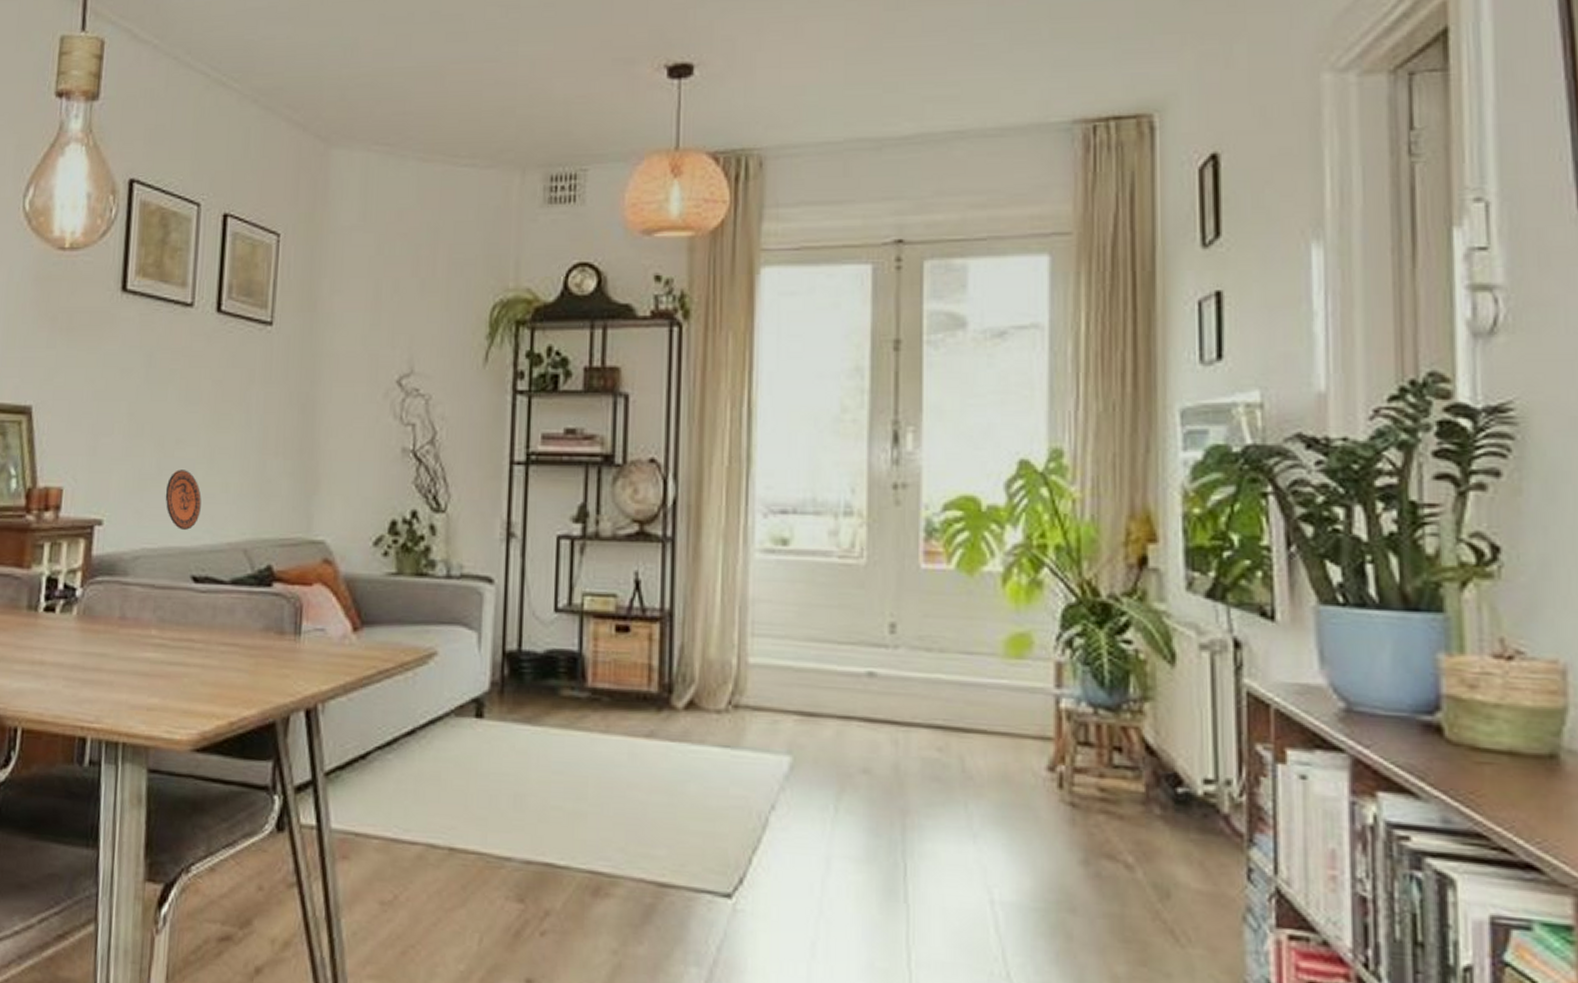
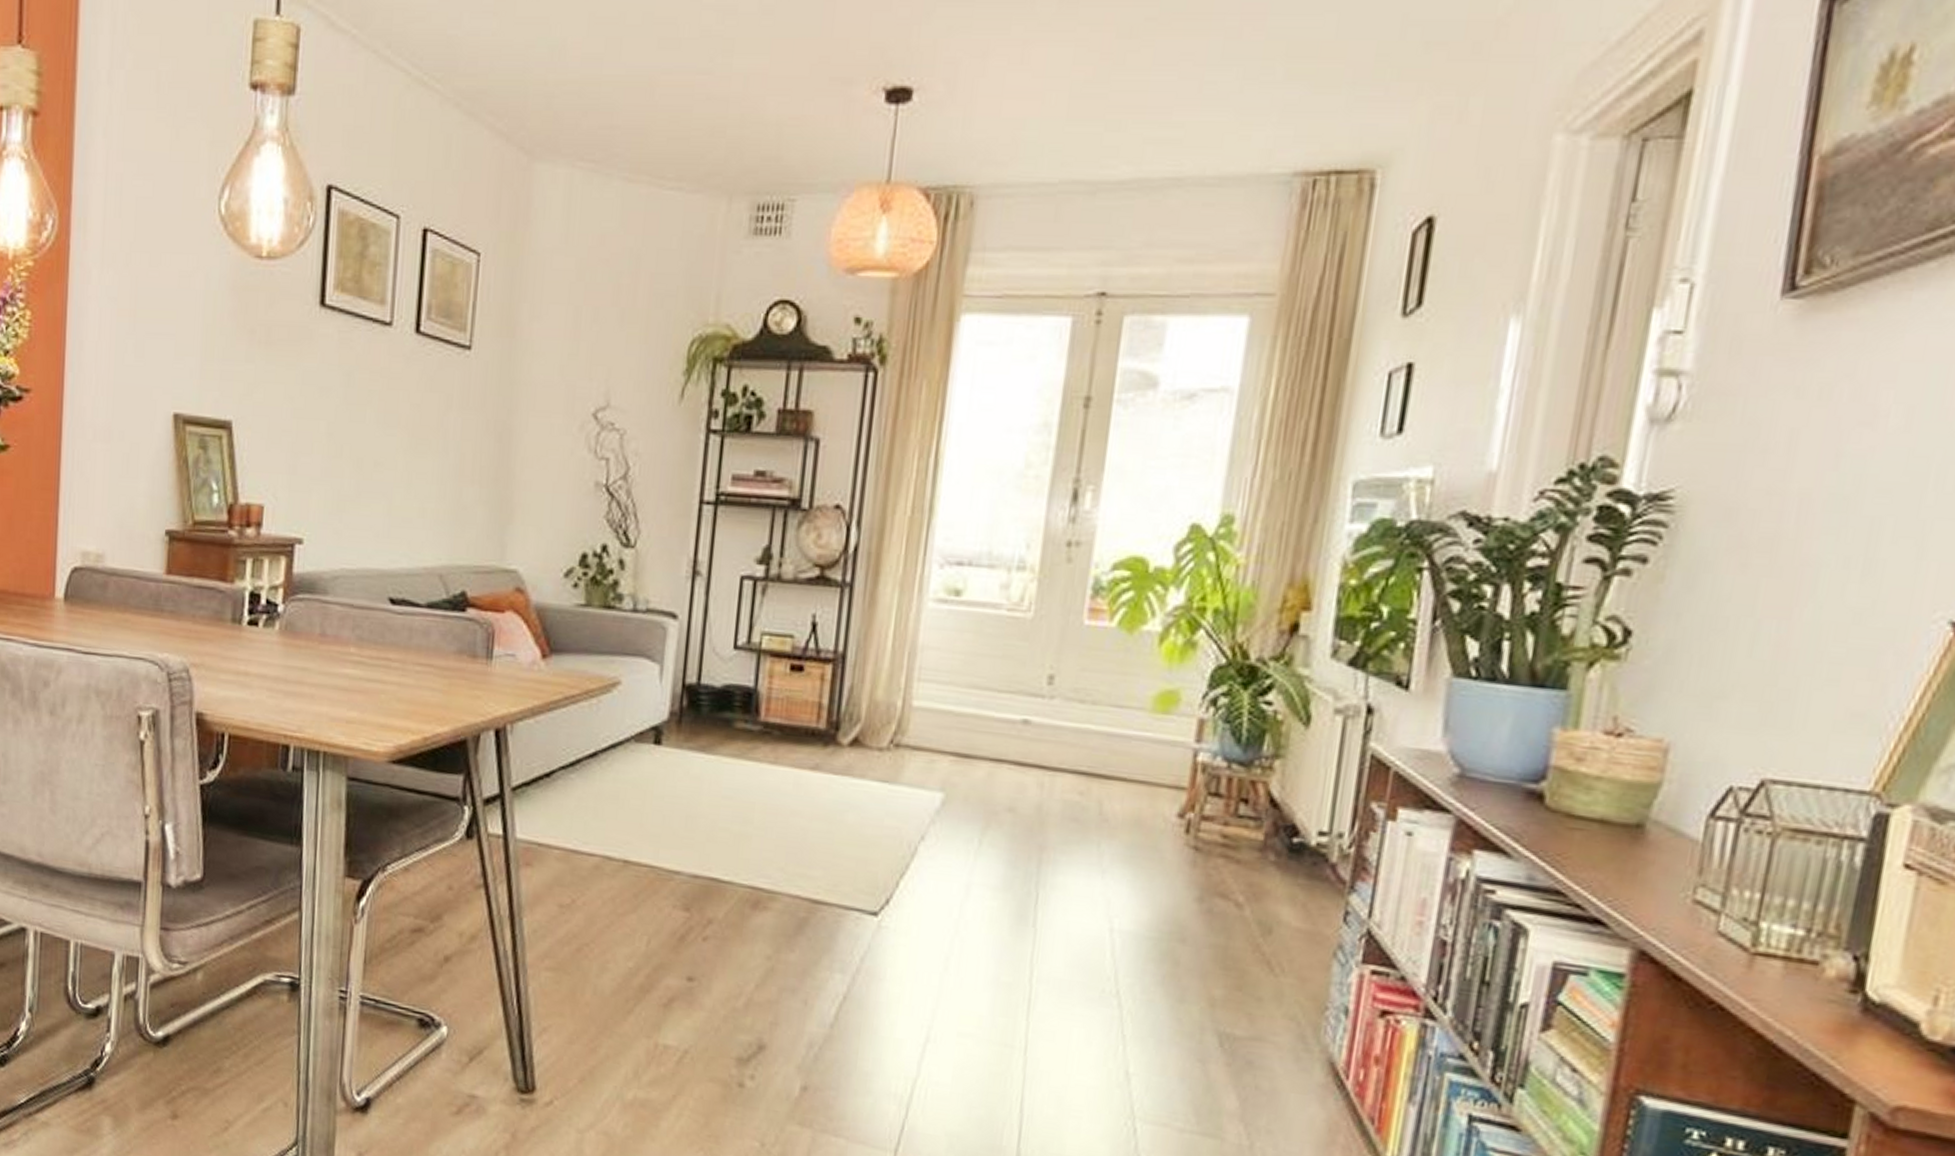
decorative plate: present [165,469,202,530] -> none [363,492,399,553]

